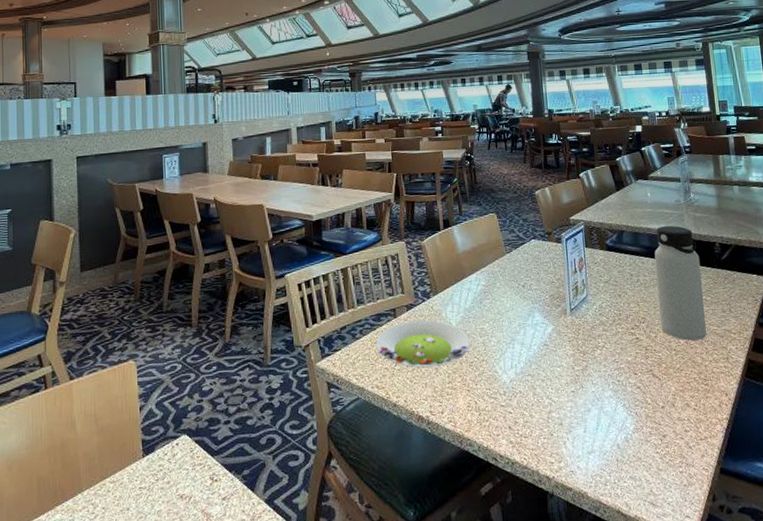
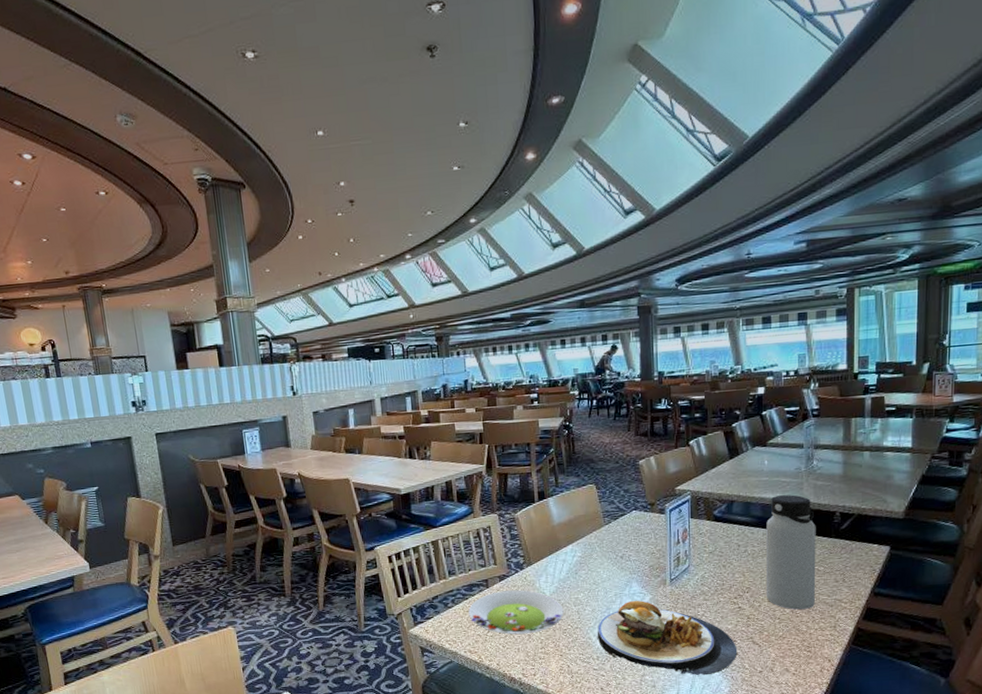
plate: none [503,330,639,412] -> present [598,600,738,676]

